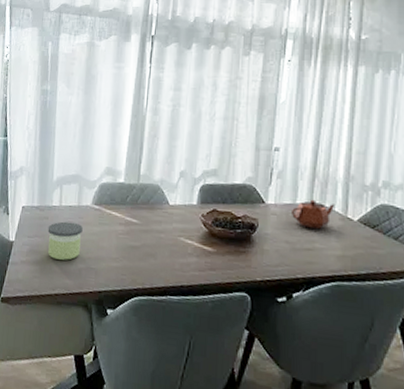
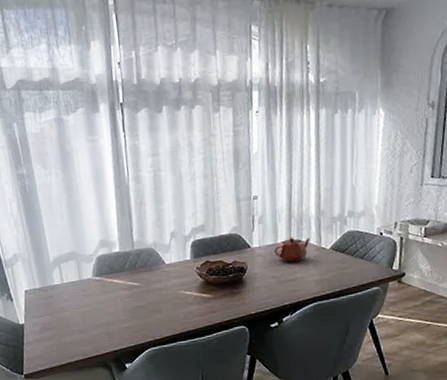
candle: present [47,221,83,260] -> none [54,296,90,332]

